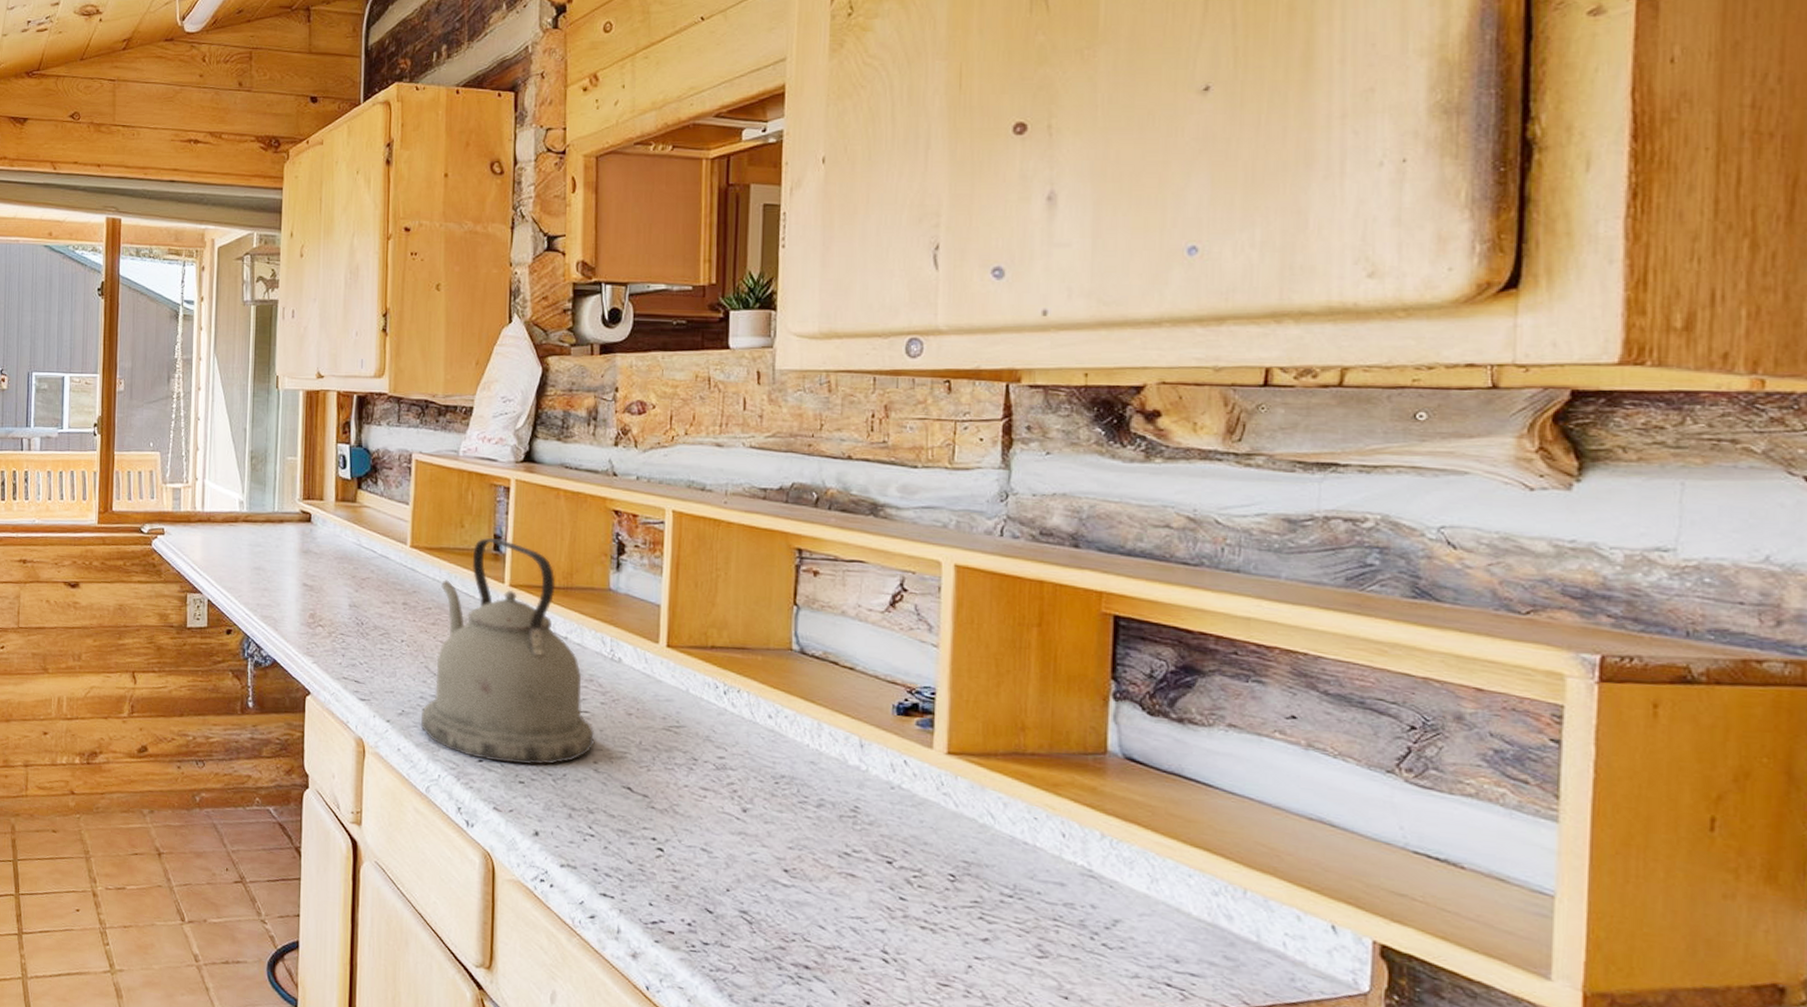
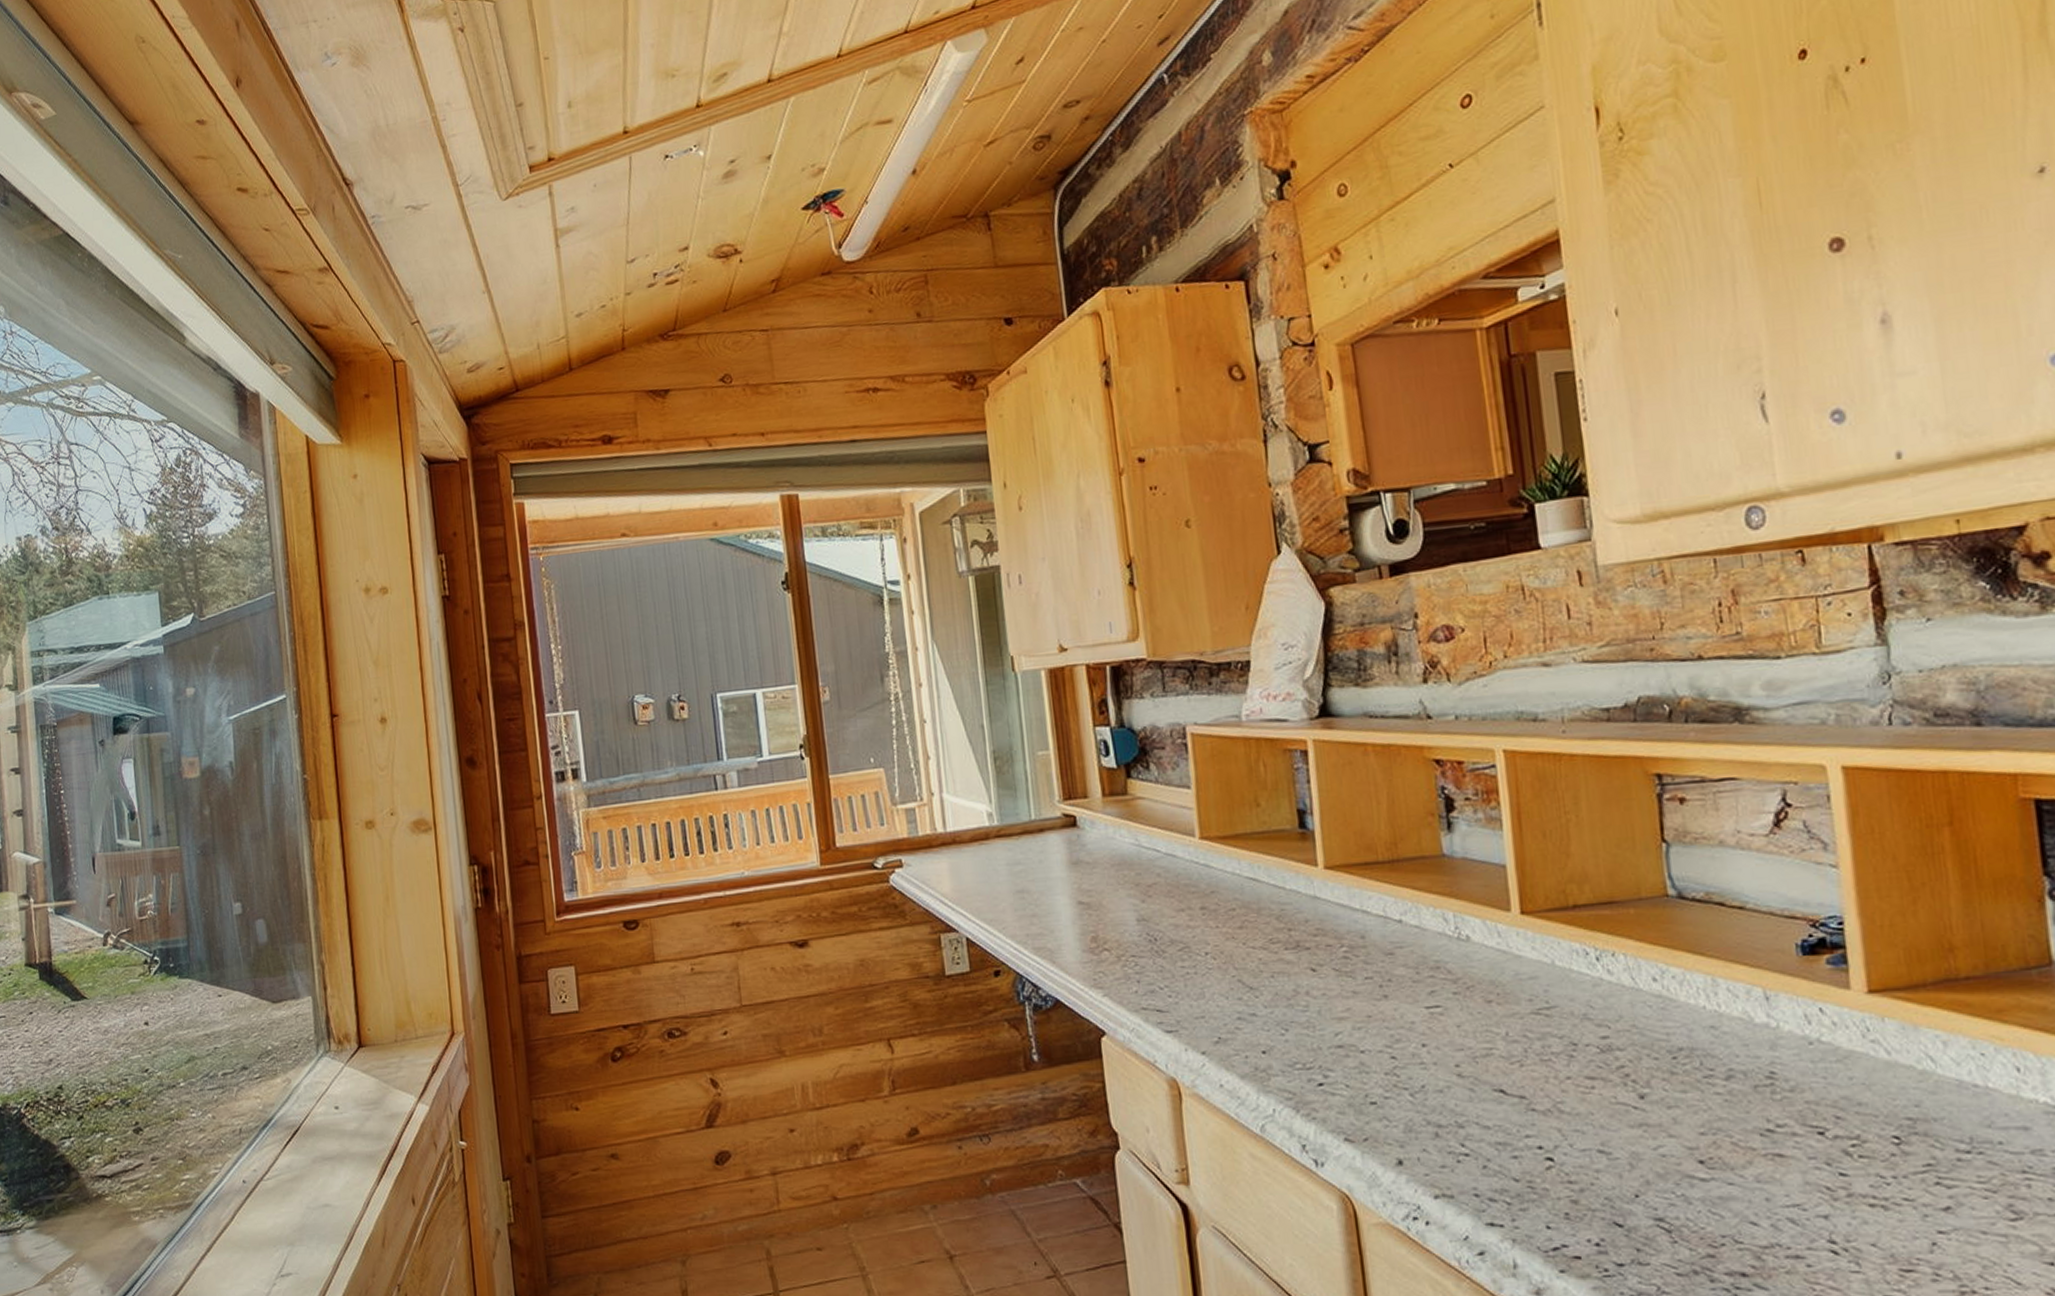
kettle: present [420,538,595,765] -> none [1240,812,1453,1083]

